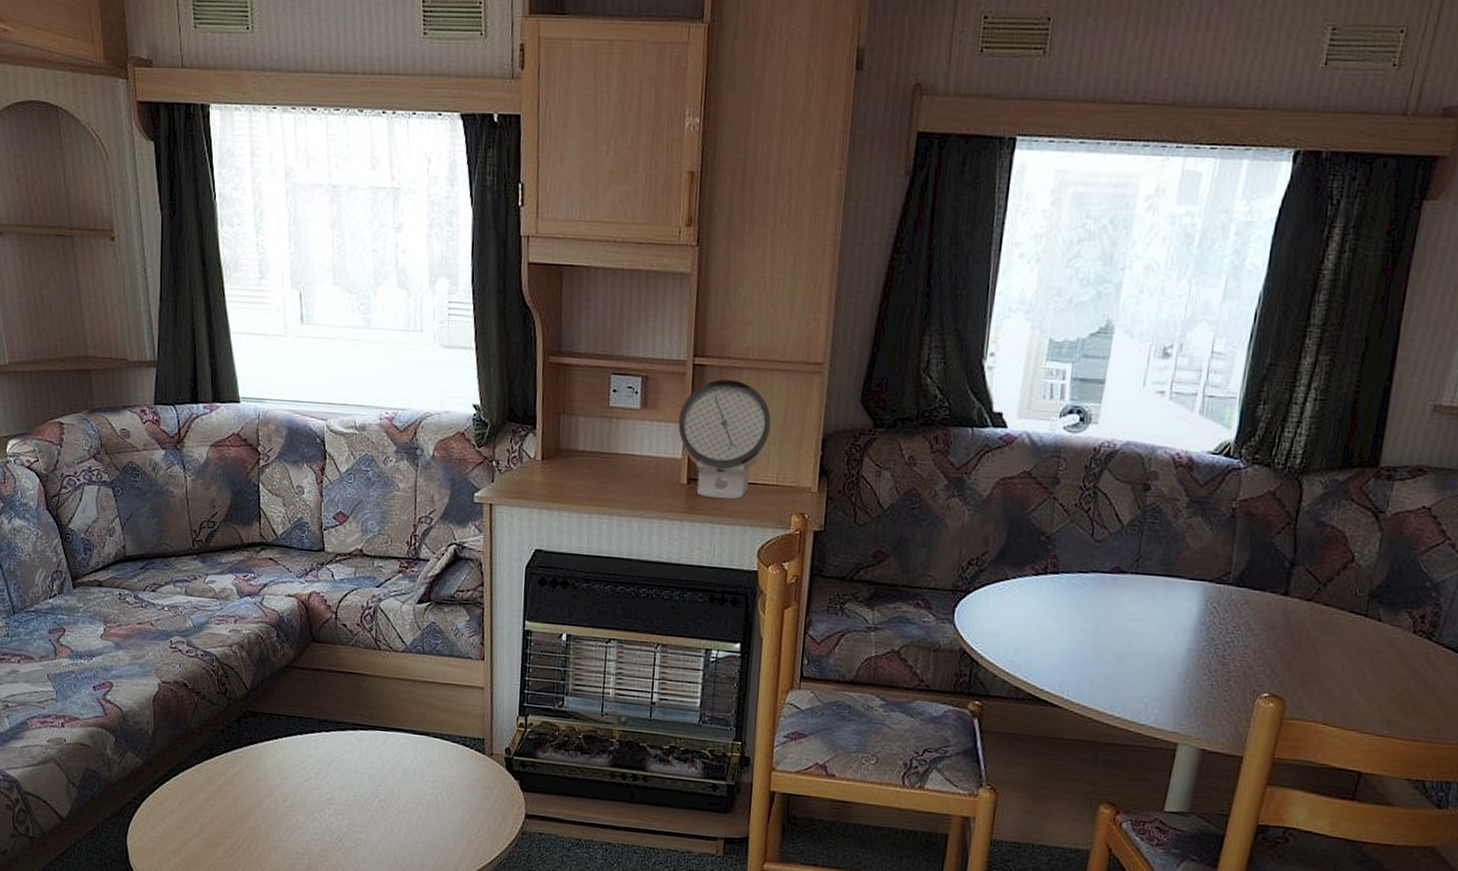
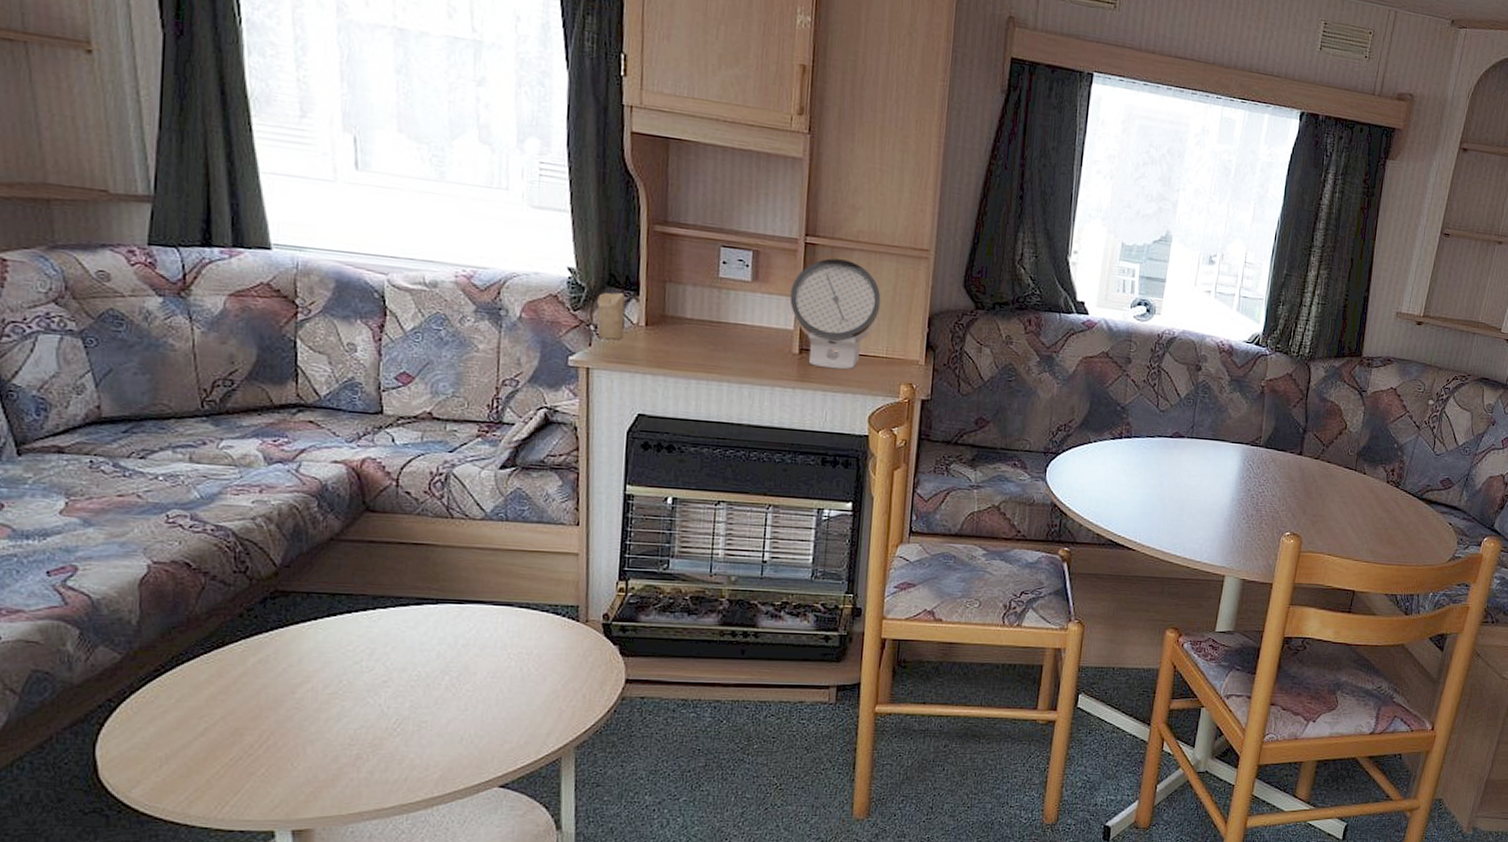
candle: none [499,427,523,475] -> present [597,293,625,340]

